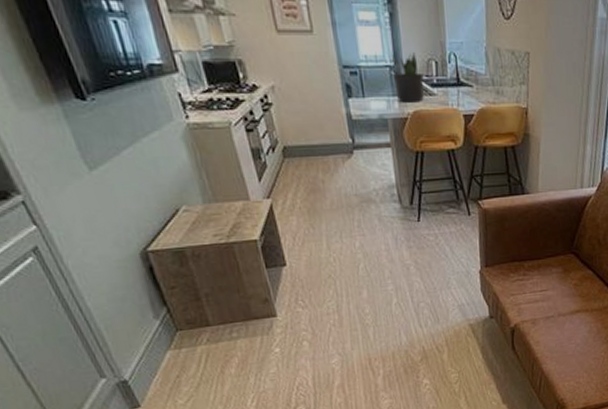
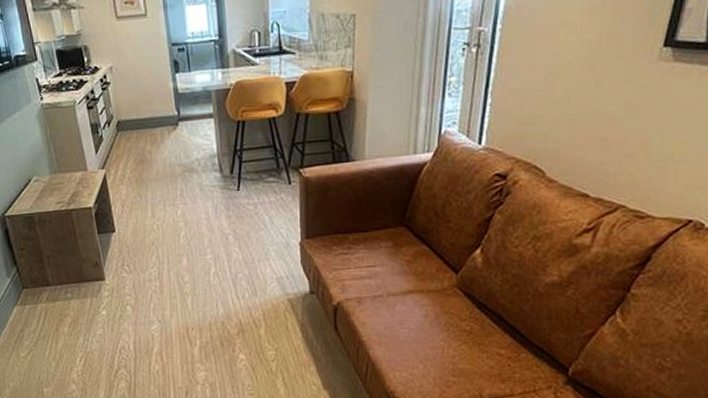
planter: present [390,53,424,103] -> none [215,25,247,74]

